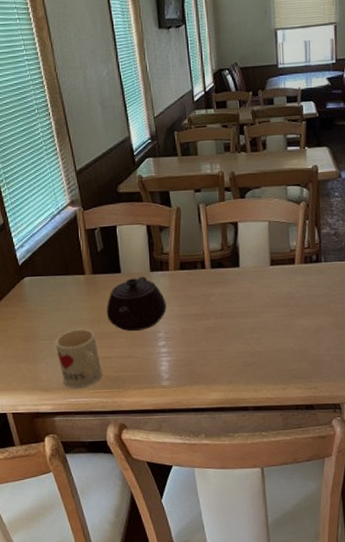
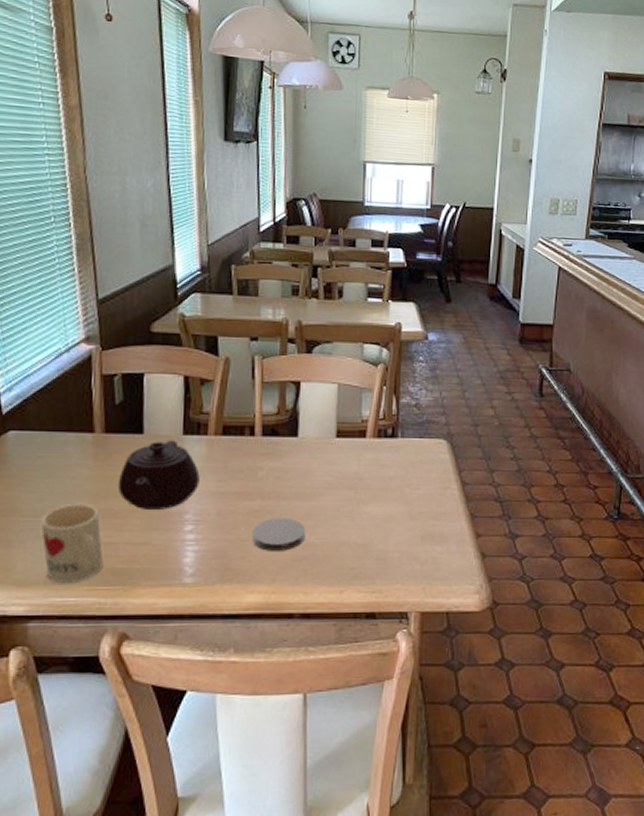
coaster: none [210,332,253,359] -> present [252,517,306,551]

